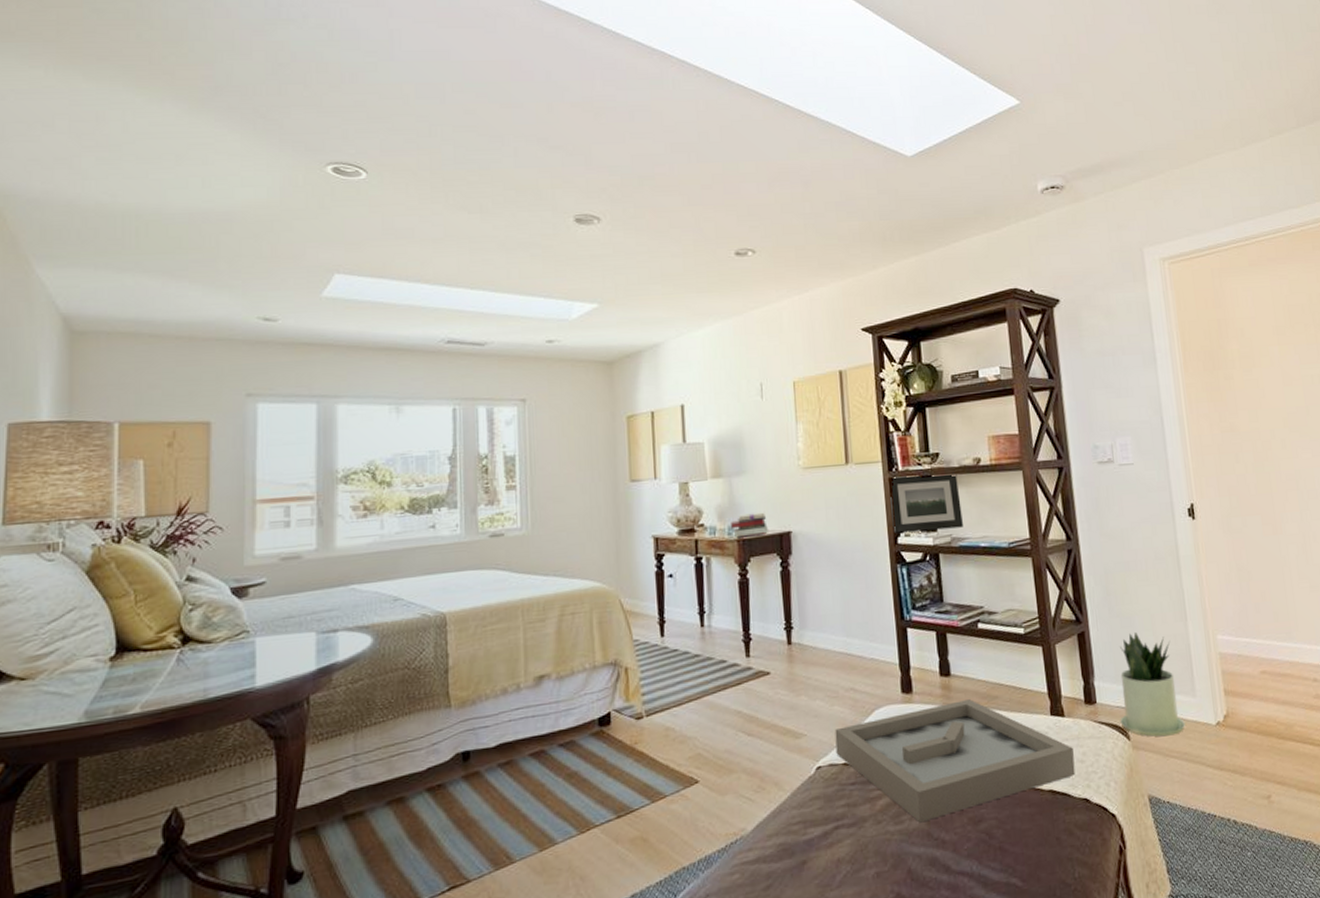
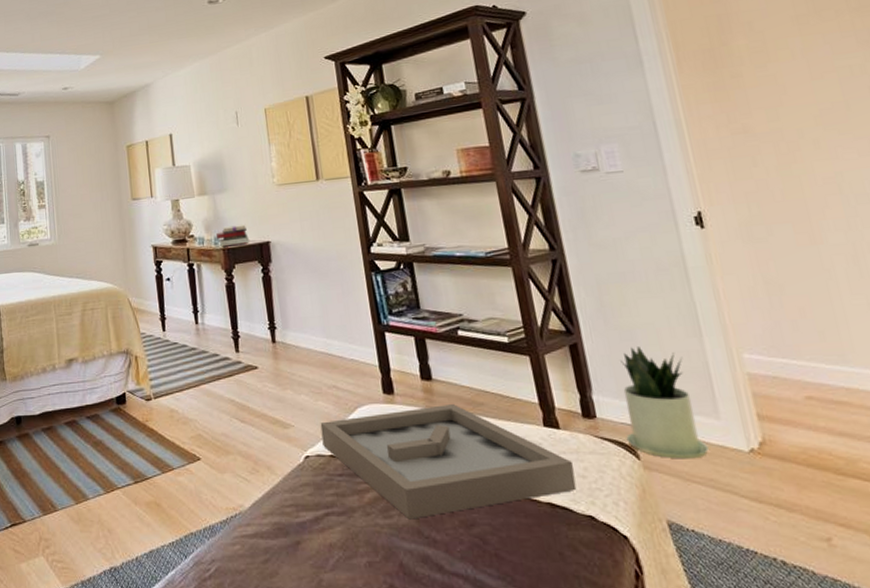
picture frame: present [890,472,963,534] -> none [361,185,436,243]

